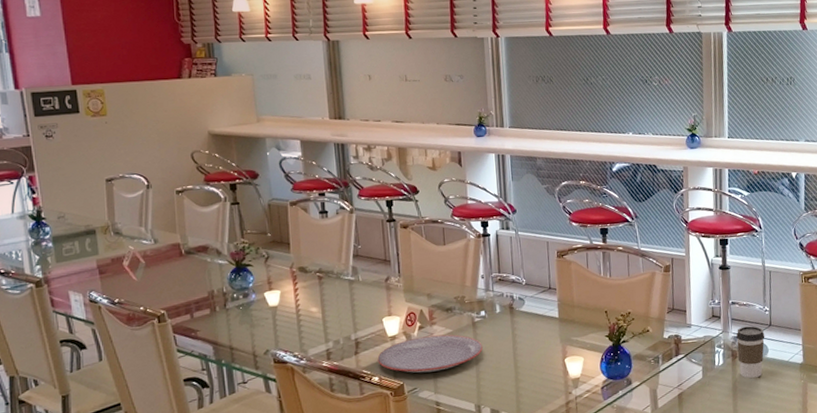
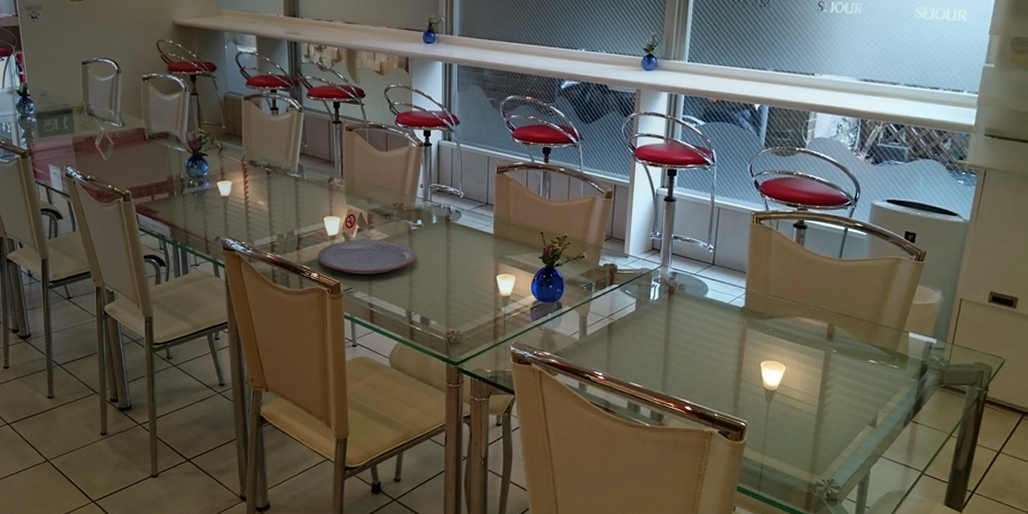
coffee cup: present [736,326,765,379] -> none [675,263,706,317]

